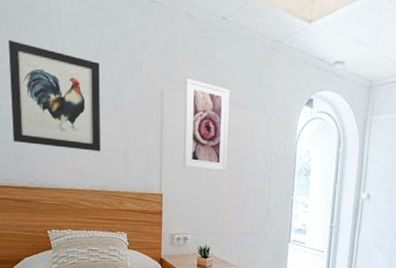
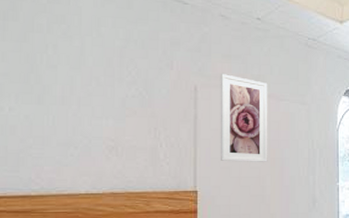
wall art: present [8,39,100,152] -> none [14,38,125,151]

